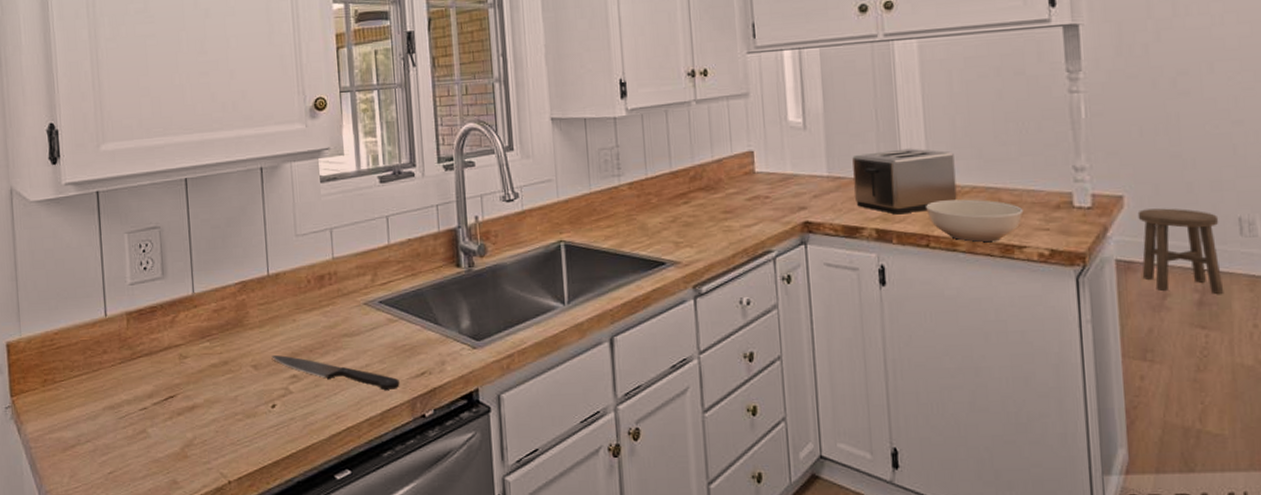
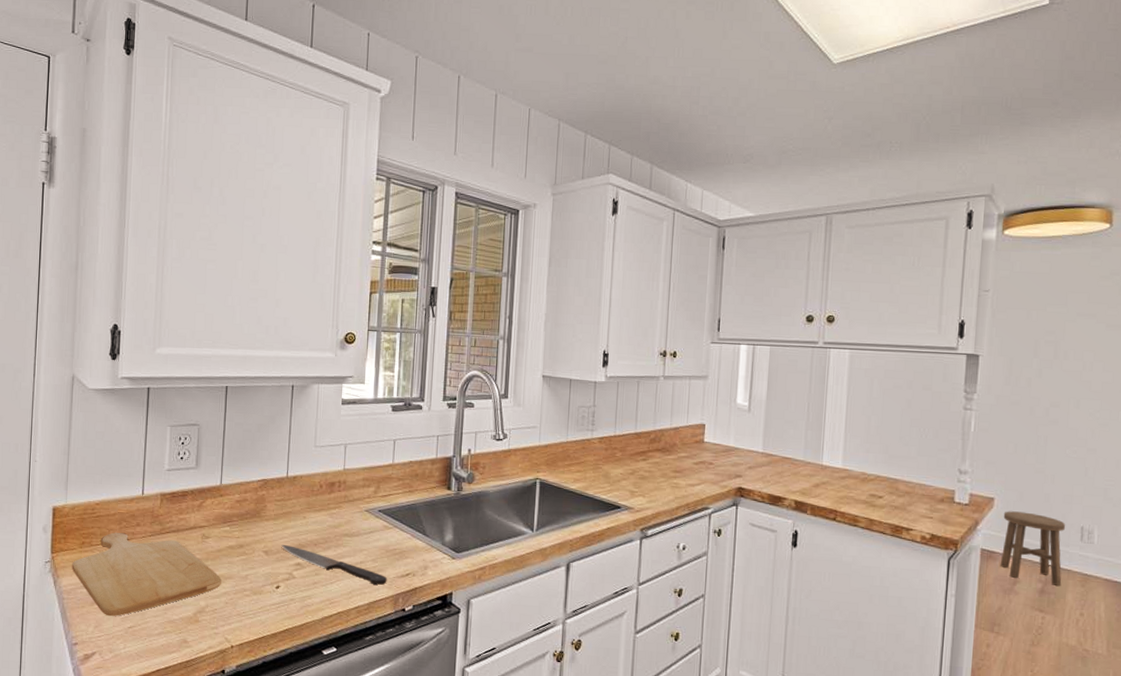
chopping board: none [35,364,208,463] -> present [72,532,222,617]
toaster: present [852,148,957,215] -> none [782,437,866,491]
bowl: present [924,199,1024,243] -> none [836,483,915,523]

